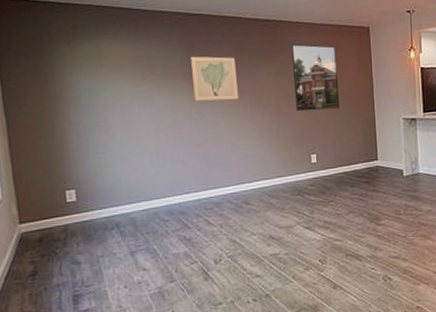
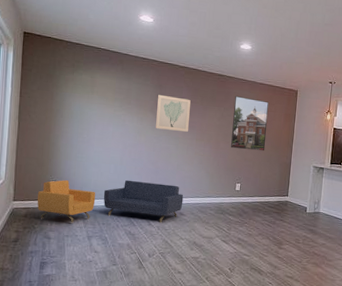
sofa: none [51,169,248,241] -> present [37,179,184,223]

